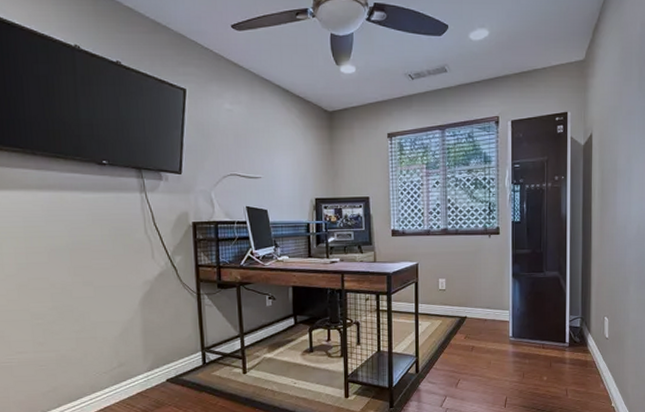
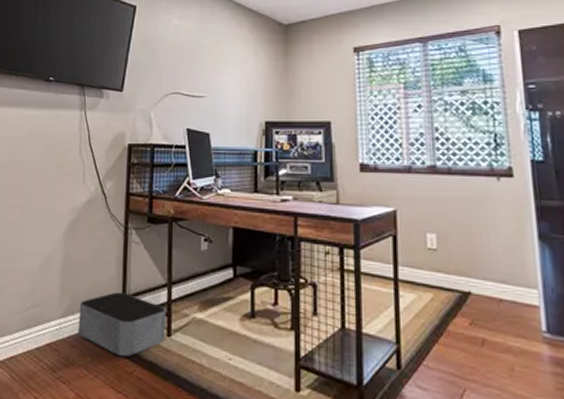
storage bin: none [163,345,242,394] -> present [77,292,167,357]

